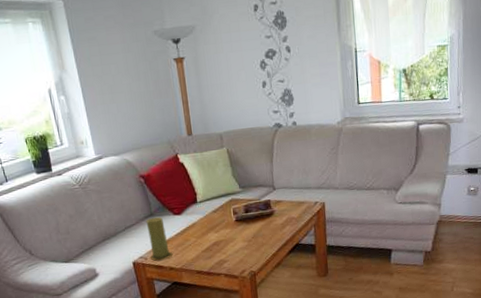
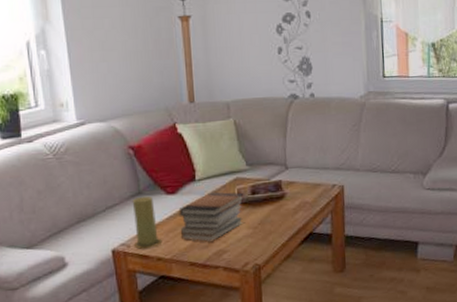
book stack: none [184,211,239,254] -> present [178,192,244,243]

